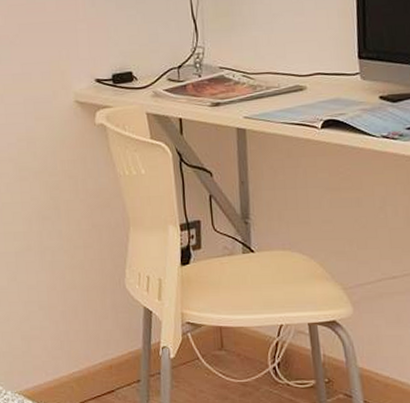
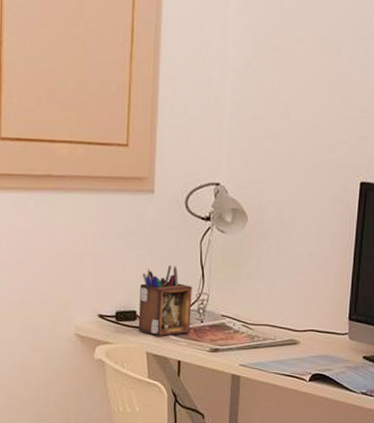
desk organizer: none [134,22,188,95] -> present [138,265,192,336]

